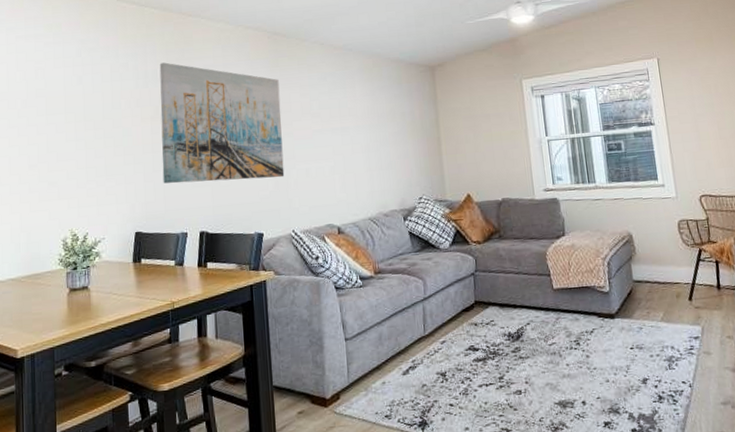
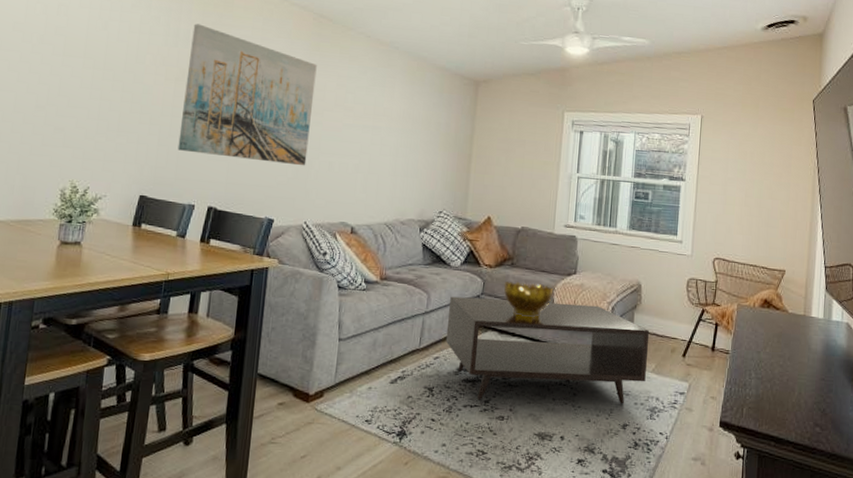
coffee table: none [445,263,657,378] -> present [445,296,649,404]
decorative bowl: none [495,250,546,287] -> present [504,281,553,318]

